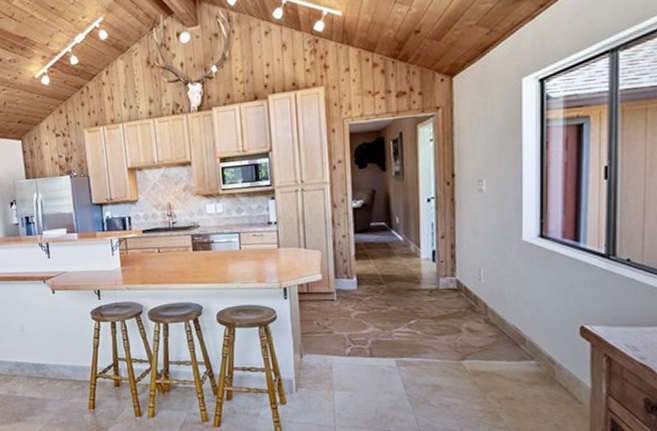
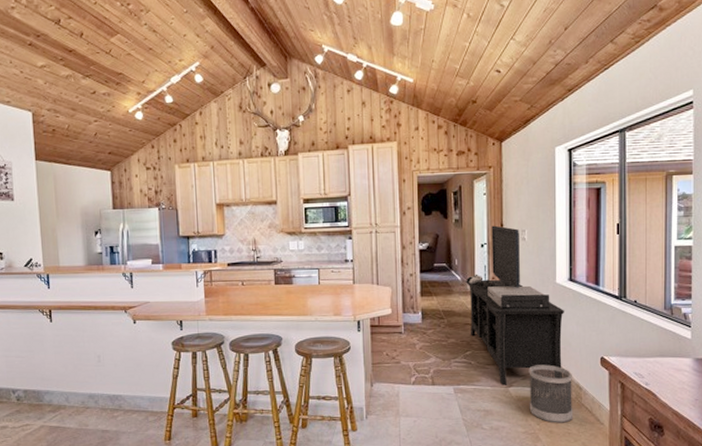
media console: none [408,176,533,361] -> present [465,225,564,387]
wastebasket: none [487,335,544,401] -> present [529,364,574,423]

